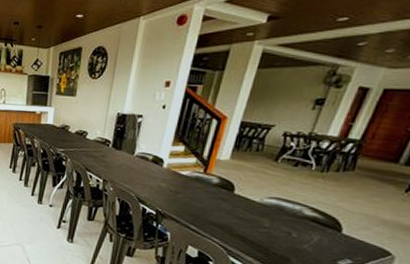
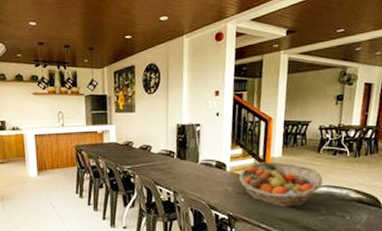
fruit basket: none [175,163,274,215] -> present [239,162,323,207]

